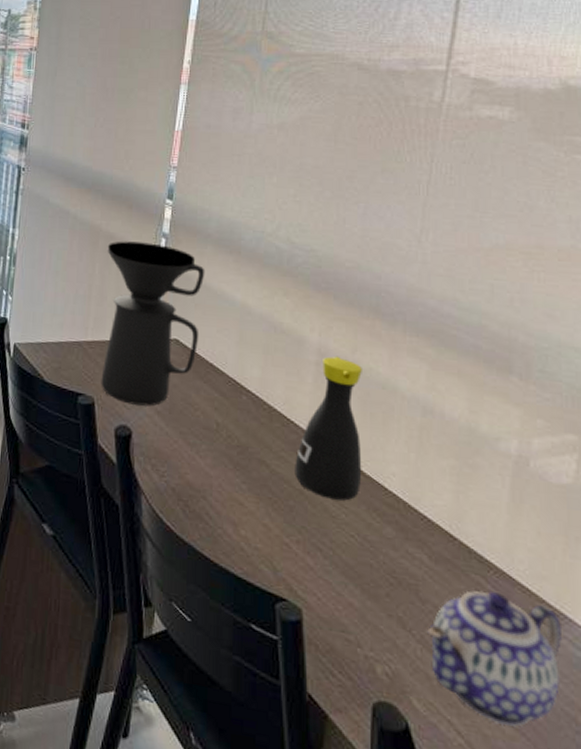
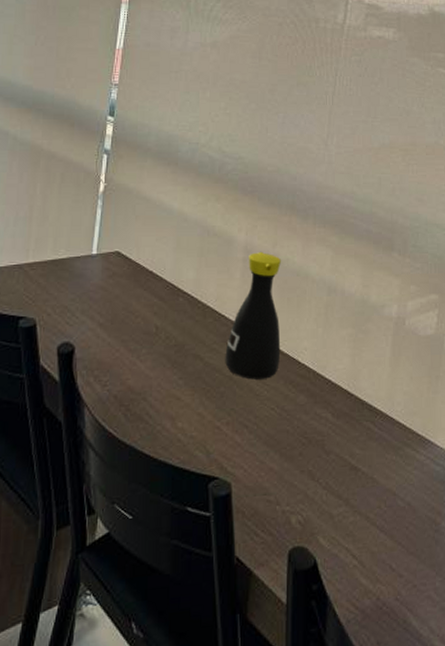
coffee maker: present [101,241,205,406] -> none [43,159,145,321]
teapot: present [427,590,563,727] -> none [331,433,427,541]

